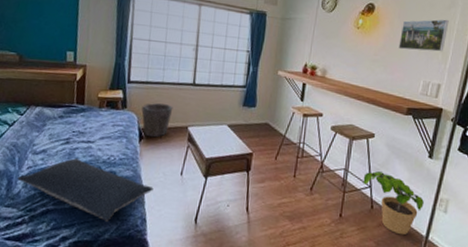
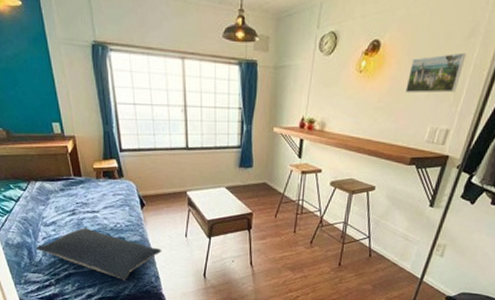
waste bin: present [141,103,173,138] -> none [138,170,169,204]
potted plant: present [363,171,424,236] -> none [362,223,421,278]

